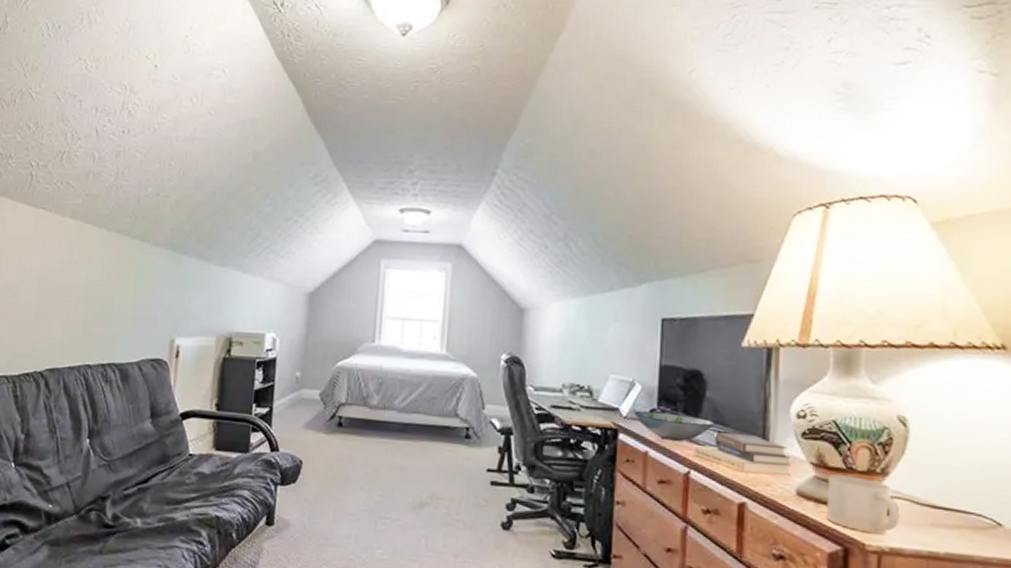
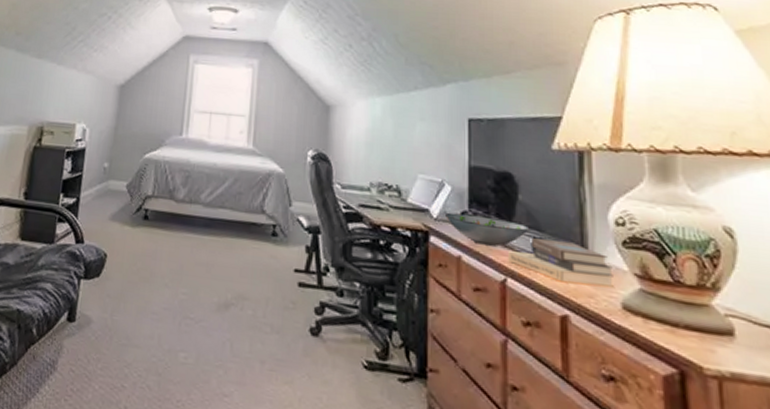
mug: present [826,474,900,534] -> none [654,287,738,357]

